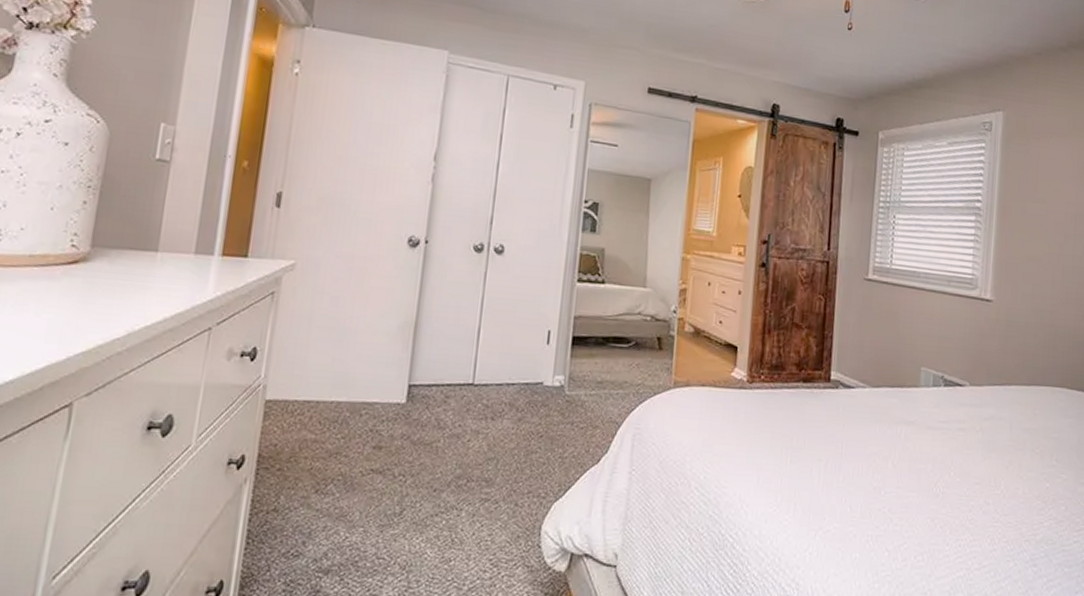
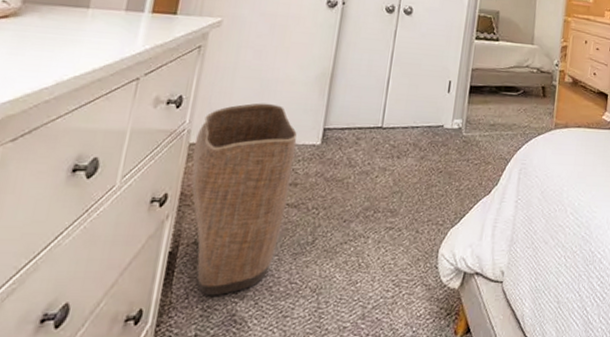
laundry basket: none [269,355,380,570] -> present [191,103,297,296]

